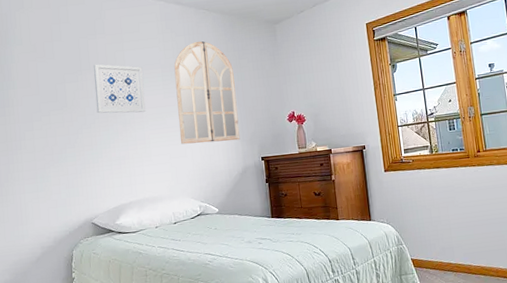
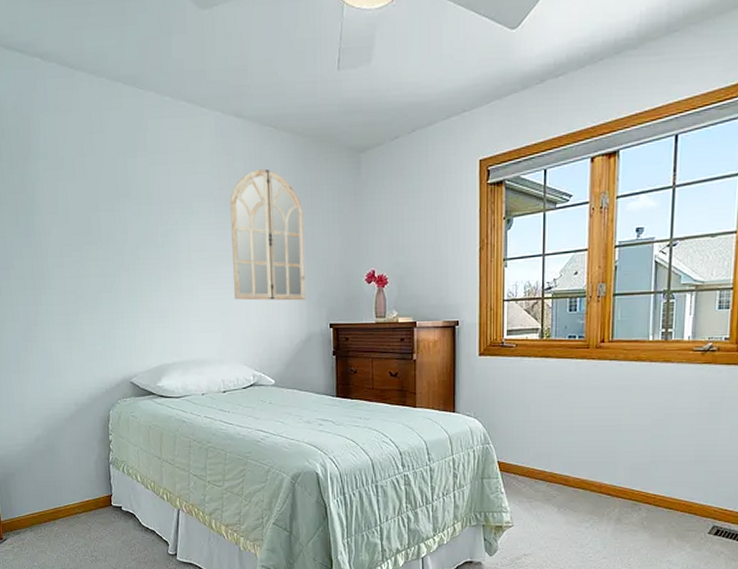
wall art: present [94,64,146,114] -> none [133,190,195,257]

